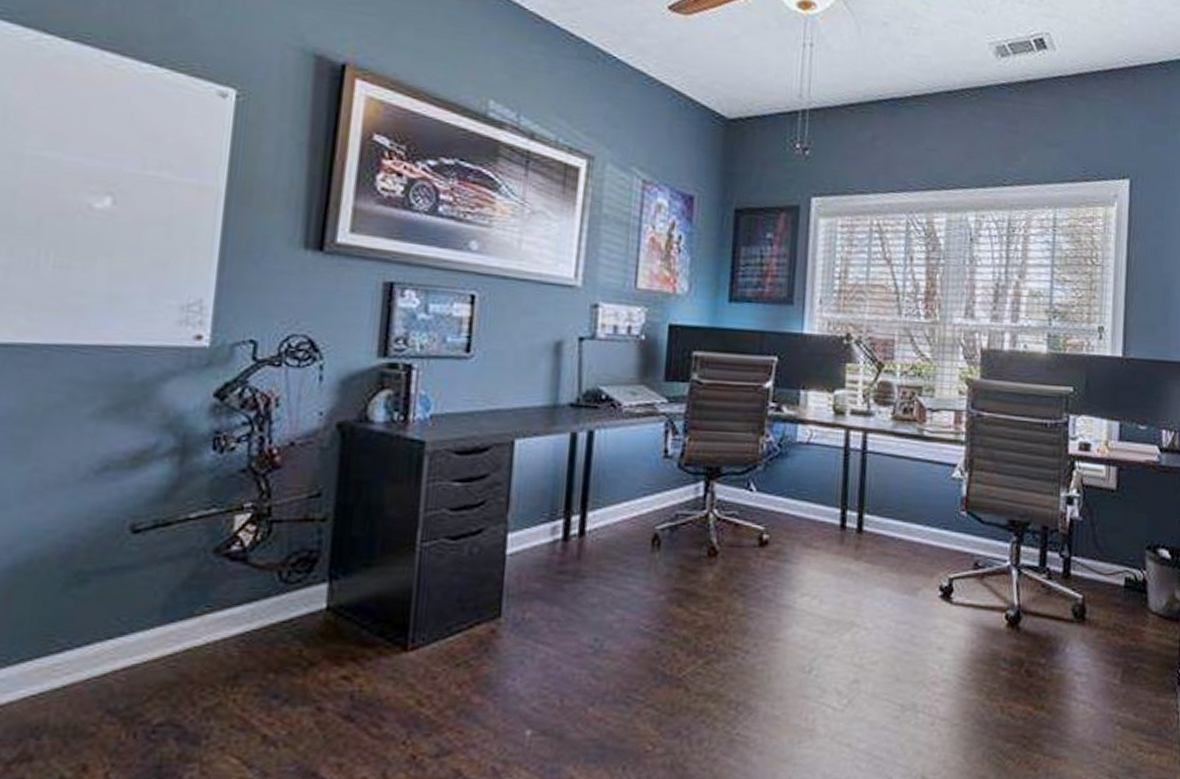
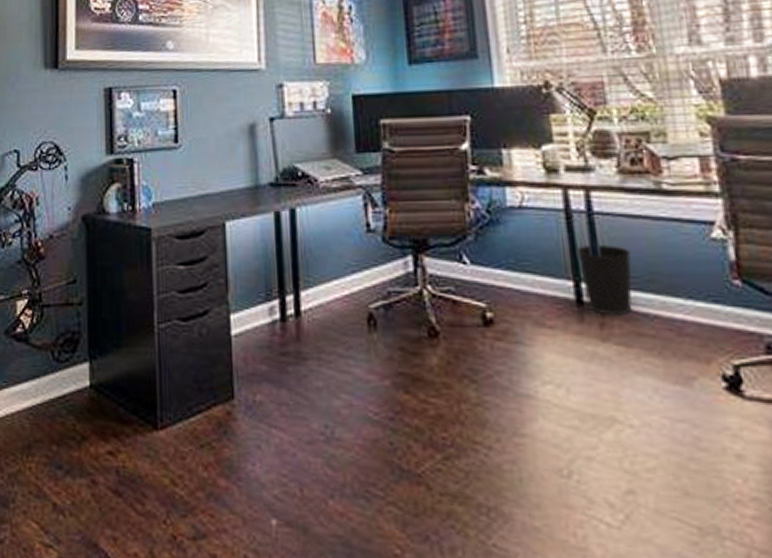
wastebasket: none [848,478,891,539] -> present [576,244,633,316]

